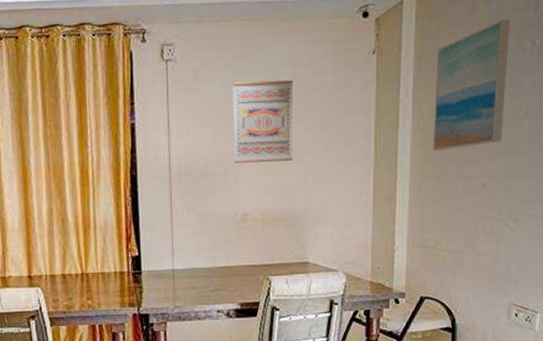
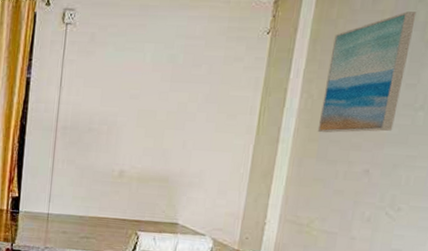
wall art: present [233,80,294,163] -> none [117,48,185,128]

